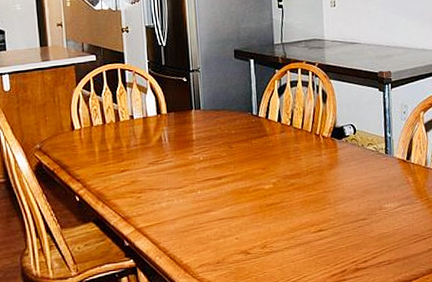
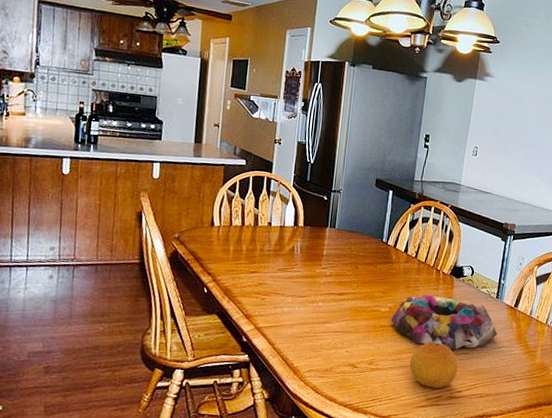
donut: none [276,162,394,218] -> present [390,294,498,350]
fruit: none [305,211,359,263] -> present [409,341,458,389]

